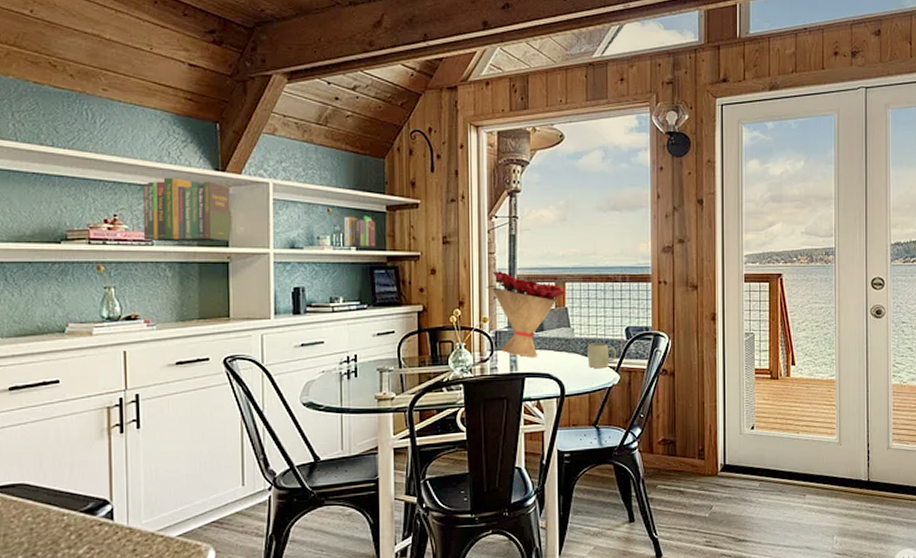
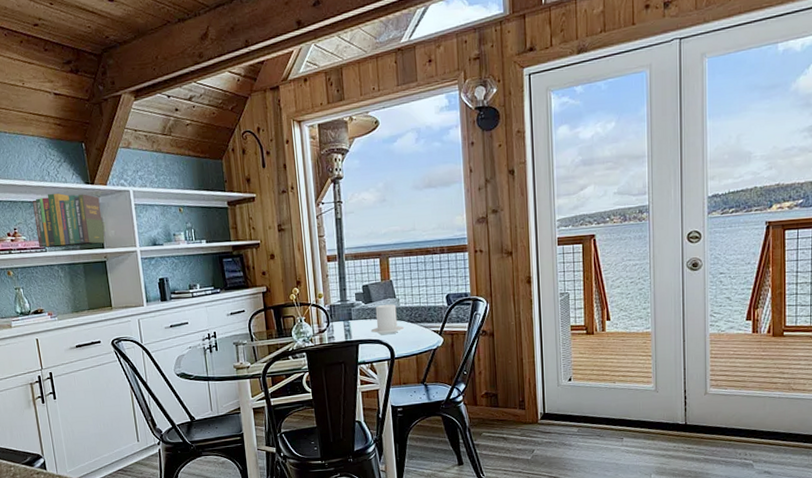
books: present [343,216,376,248] -> none [193,212,222,241]
flower bouquet: present [485,271,567,358] -> none [318,252,391,327]
candle: none [540,334,577,368] -> present [371,304,404,335]
mug: present [587,343,617,368] -> none [412,310,440,333]

